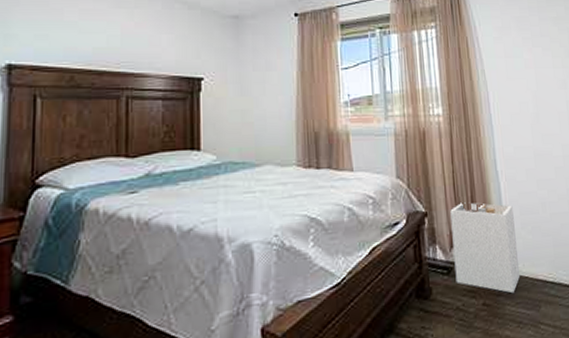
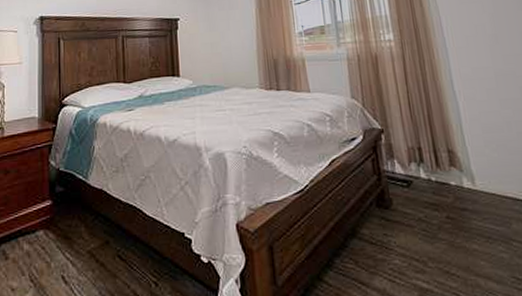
laundry hamper: present [450,202,521,294] -> none [407,120,487,209]

